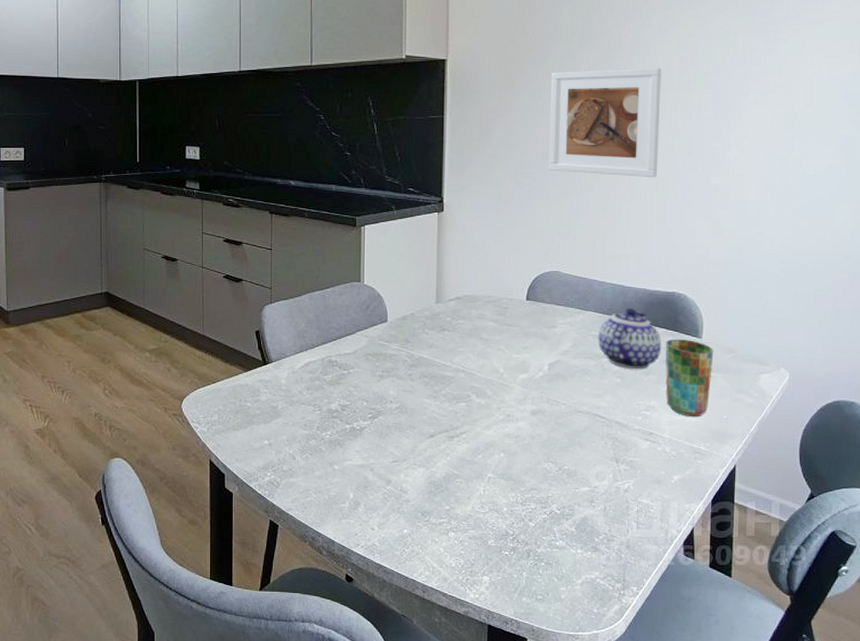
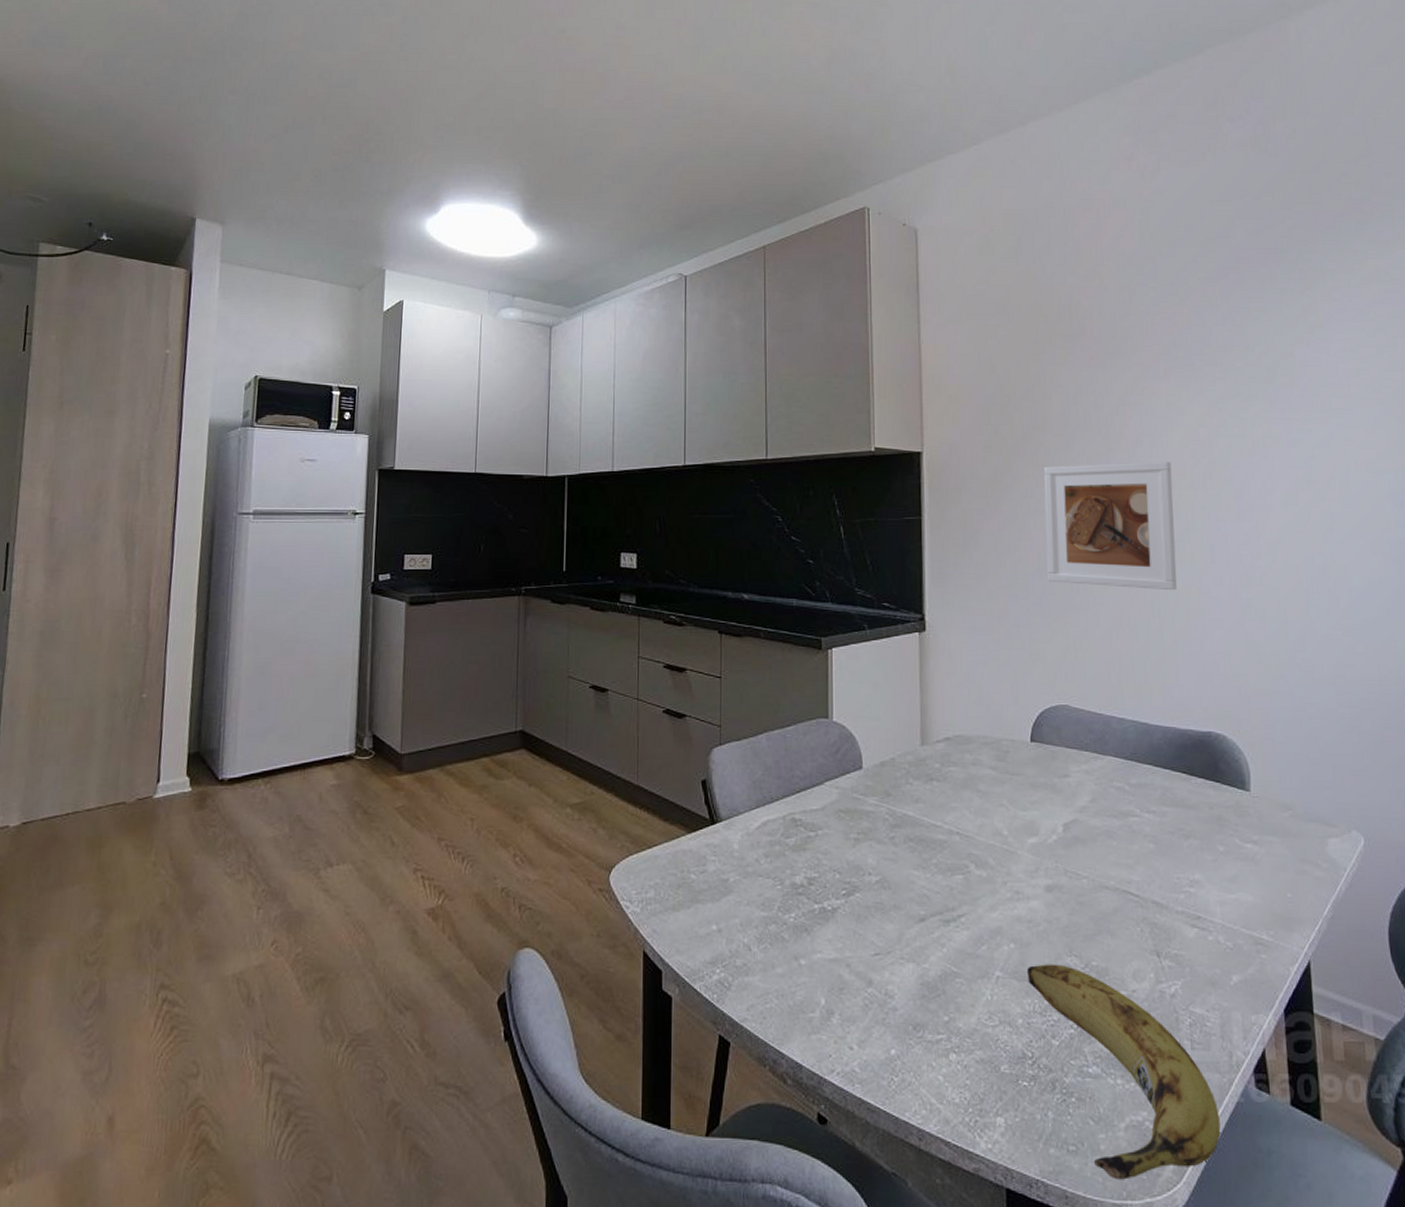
fruit: none [513,468,654,618] -> present [1027,964,1221,1180]
teapot: present [597,308,662,370] -> none [1121,752,1202,832]
cup: present [665,338,714,417] -> none [1205,791,1267,896]

